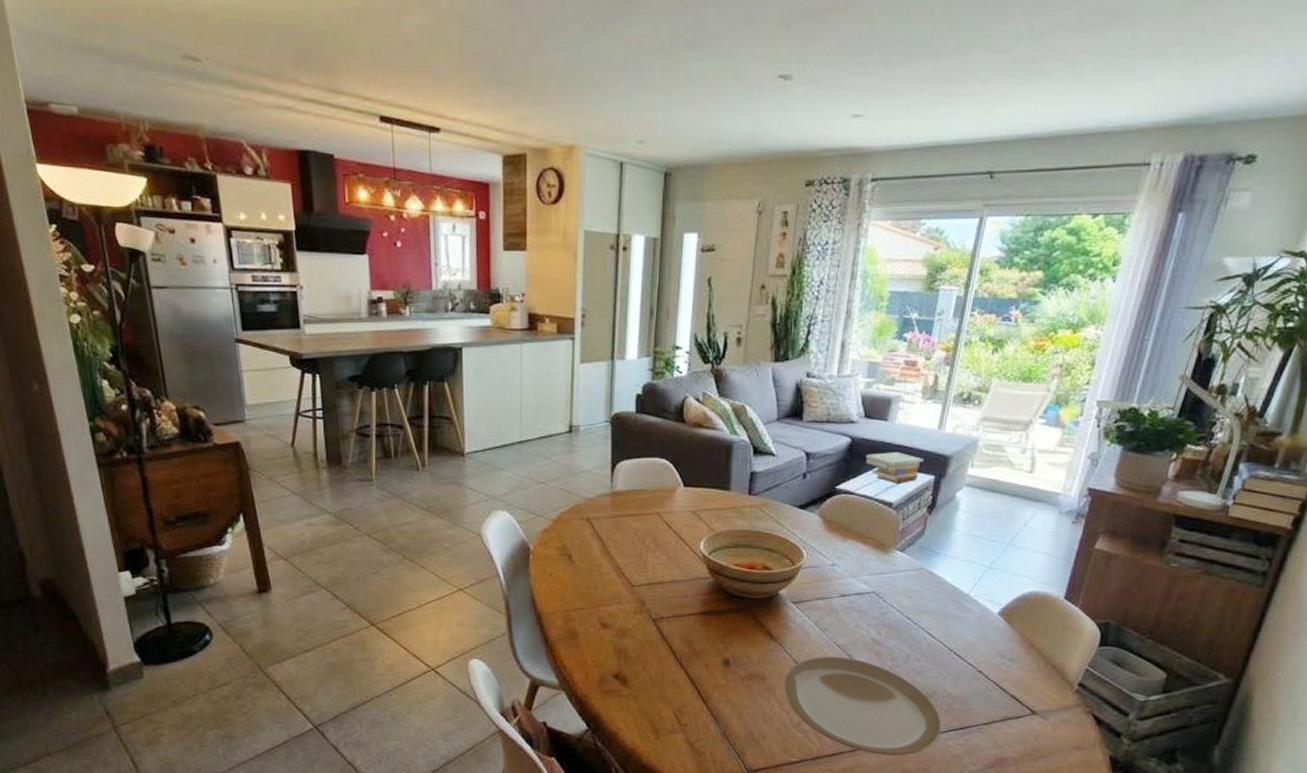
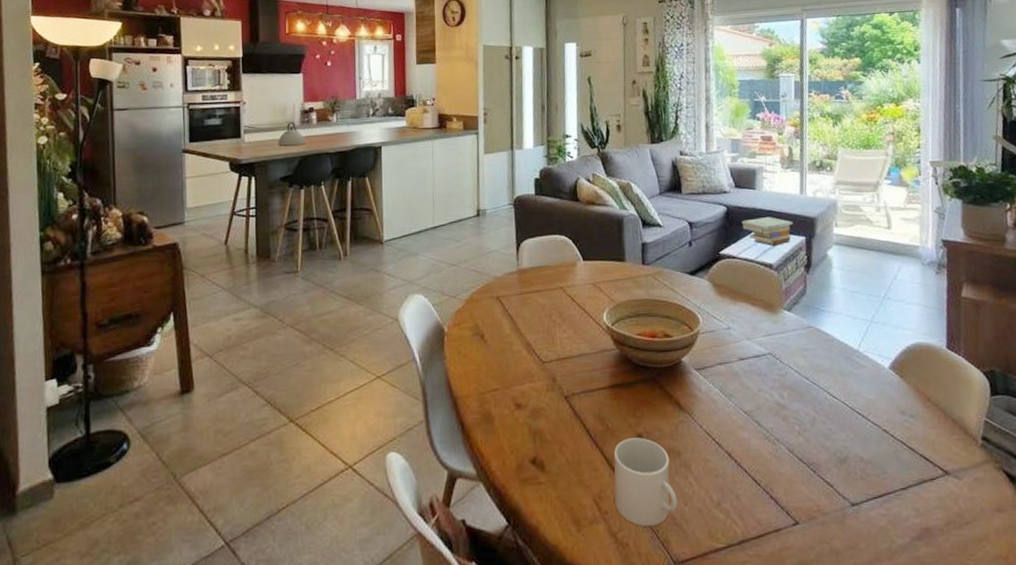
kettle: none [343,313,374,341] -> present [278,121,305,146]
mug: none [695,662,758,740] -> present [613,437,678,527]
plate: present [783,657,941,755] -> none [698,424,861,533]

